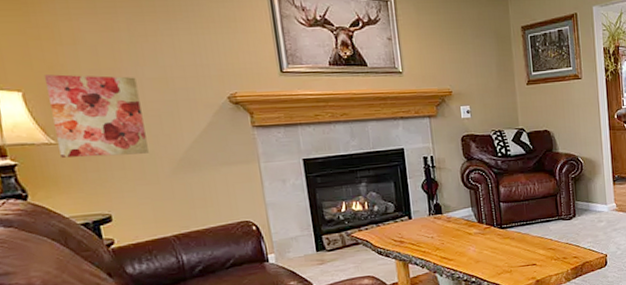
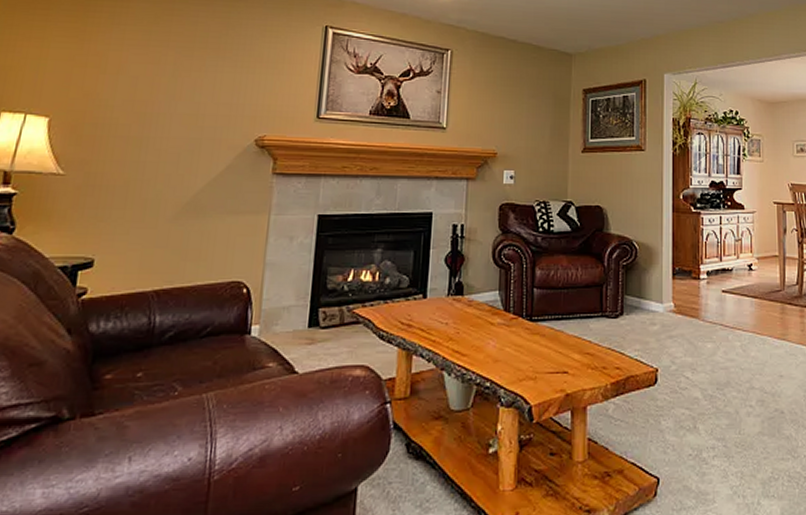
wall art: present [43,74,149,158] -> none [64,102,167,193]

